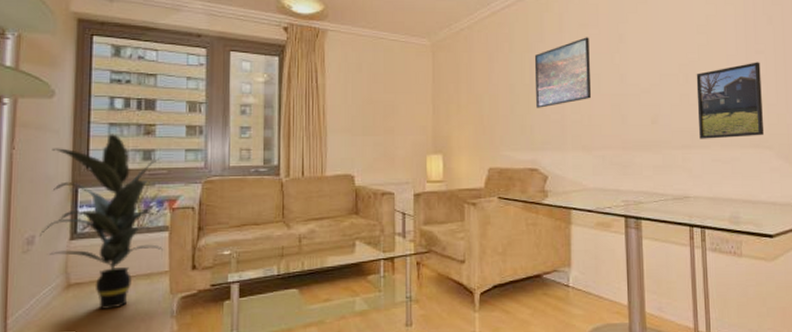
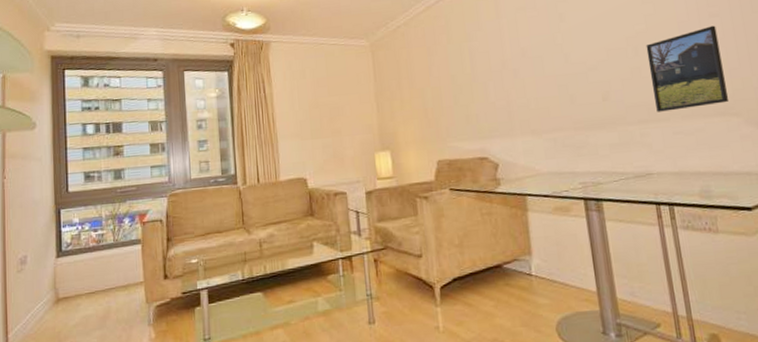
indoor plant: present [40,134,174,309] -> none [31,157,144,321]
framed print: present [534,37,592,108] -> none [473,20,536,96]

